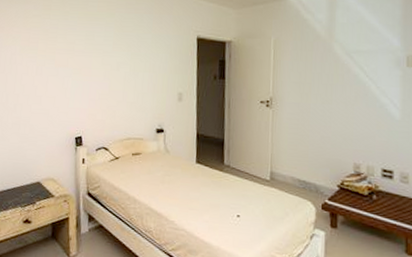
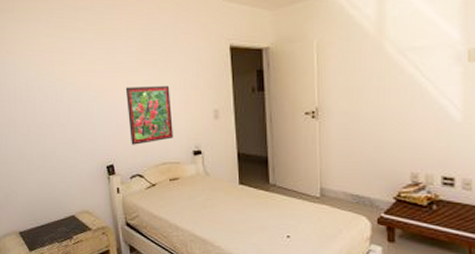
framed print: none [100,66,140,120] -> present [125,86,173,145]

